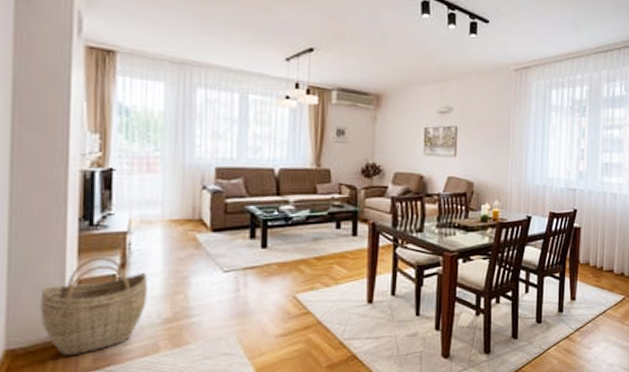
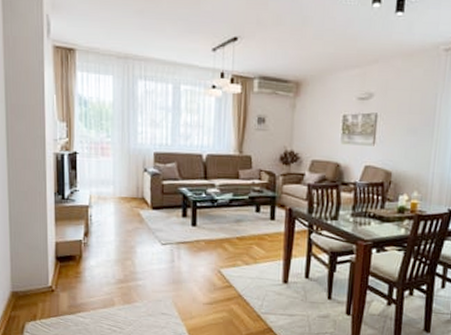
woven basket: present [39,256,147,357] -> none [31,225,104,302]

